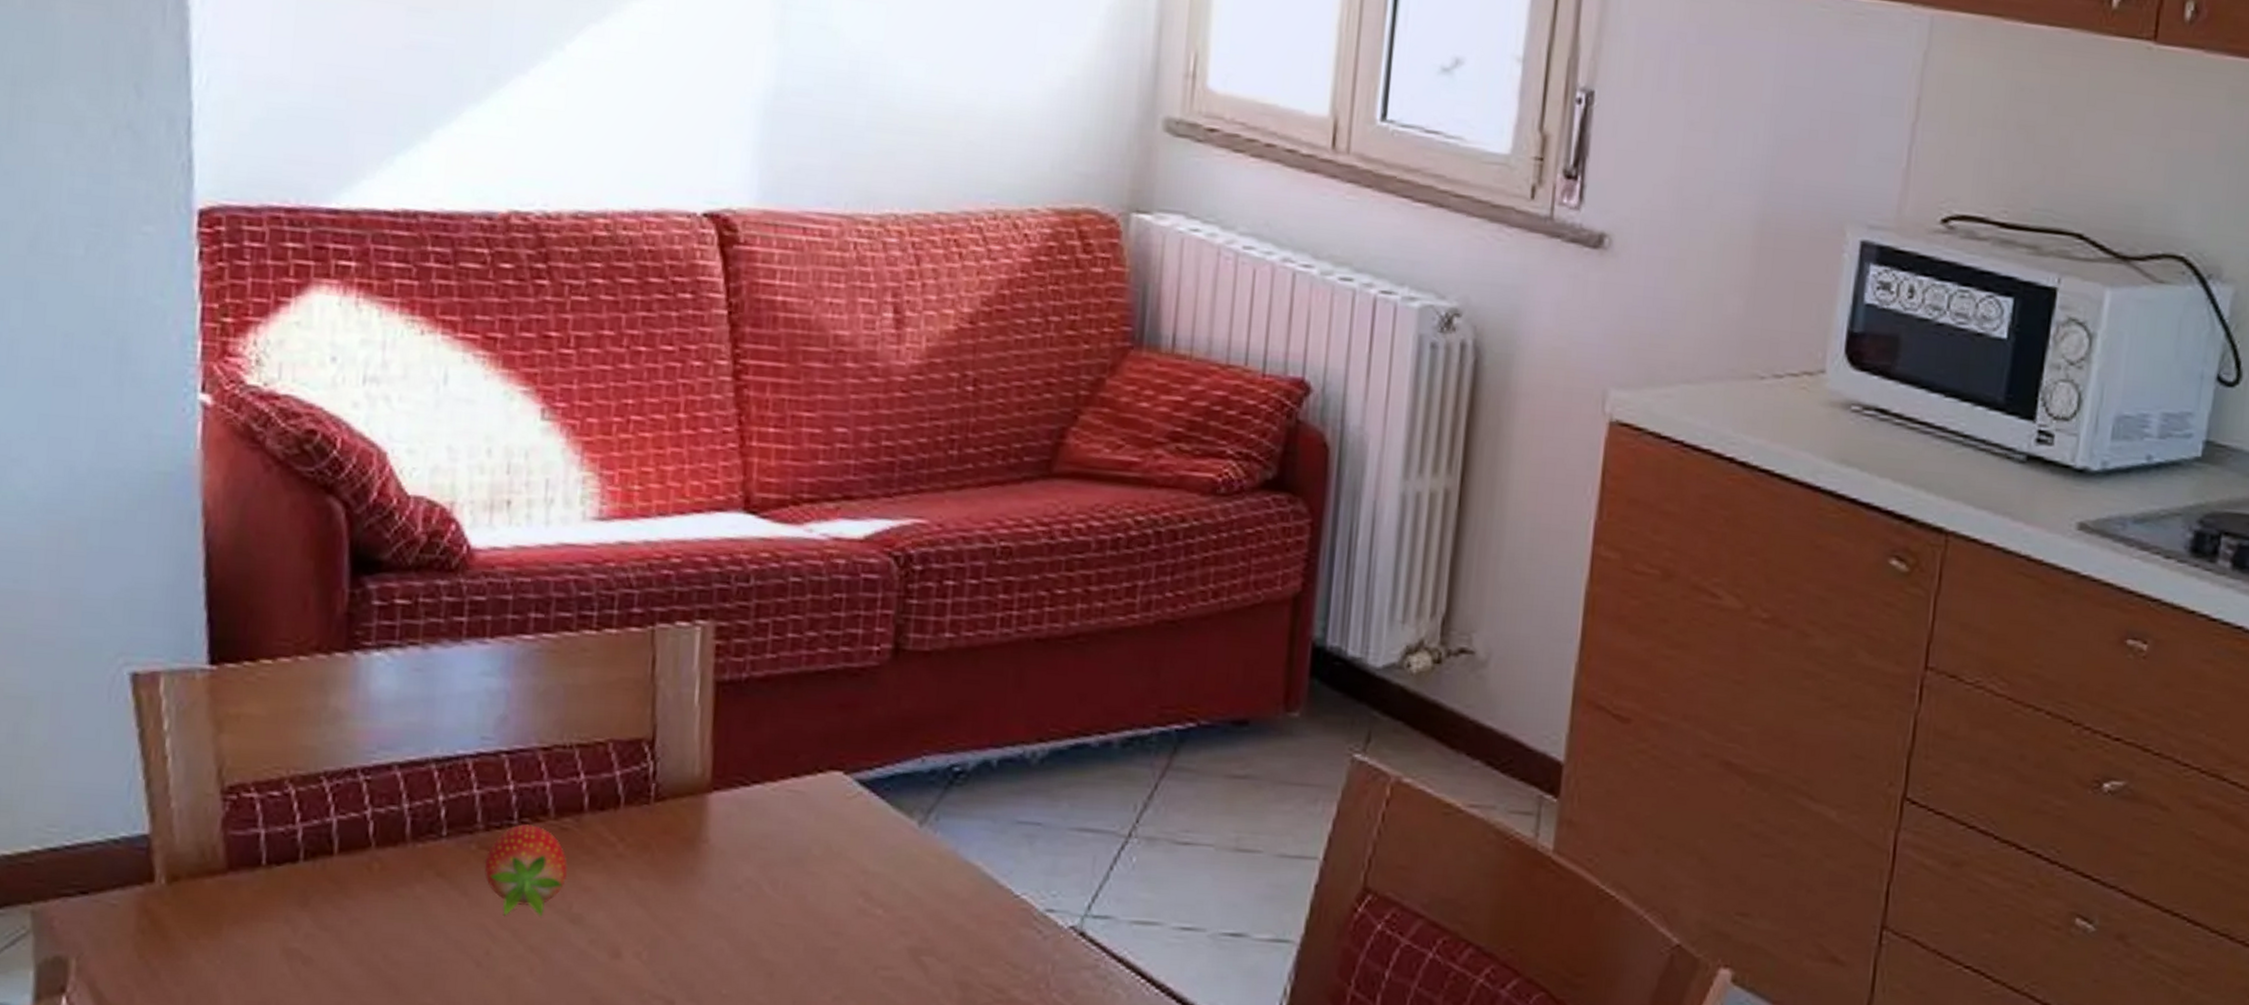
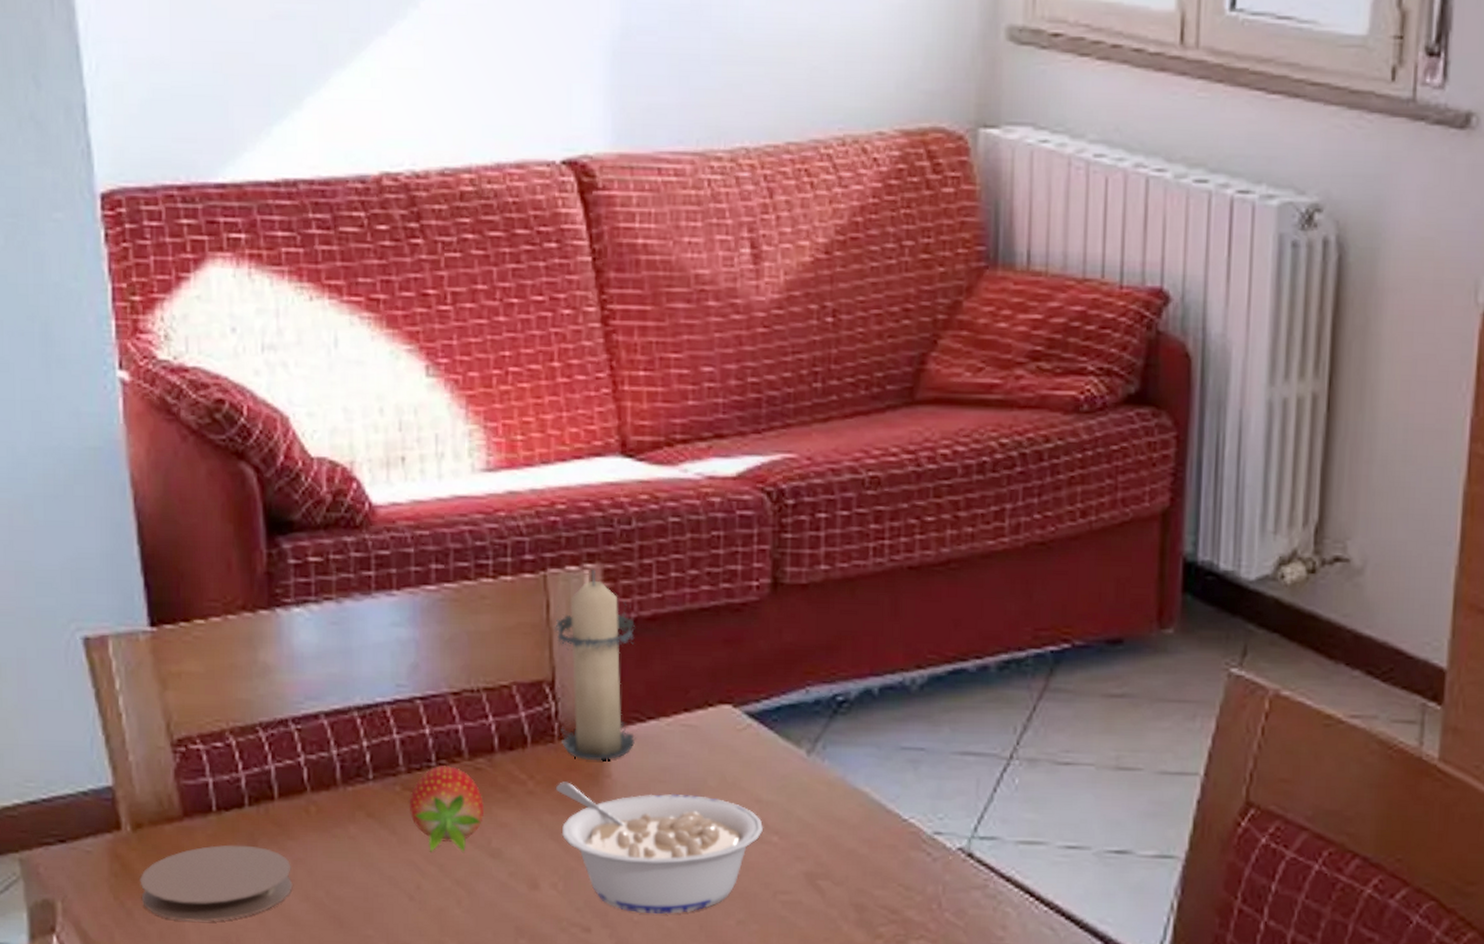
coaster: none [170,901,346,985] -> present [139,844,293,922]
legume: none [647,845,869,988] -> present [555,782,764,915]
candle: none [657,625,746,825] -> present [555,568,637,761]

